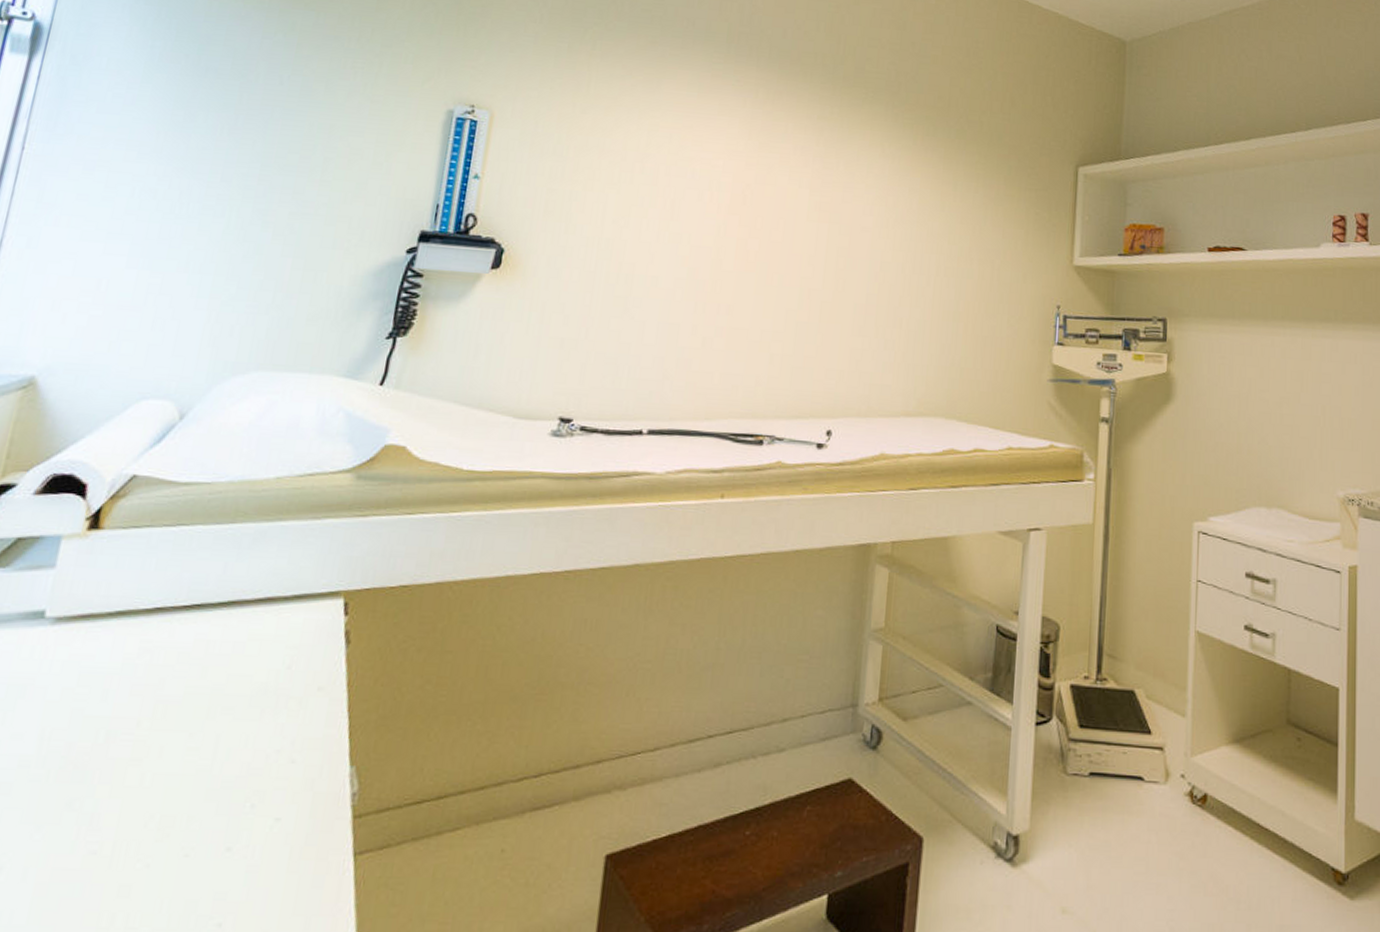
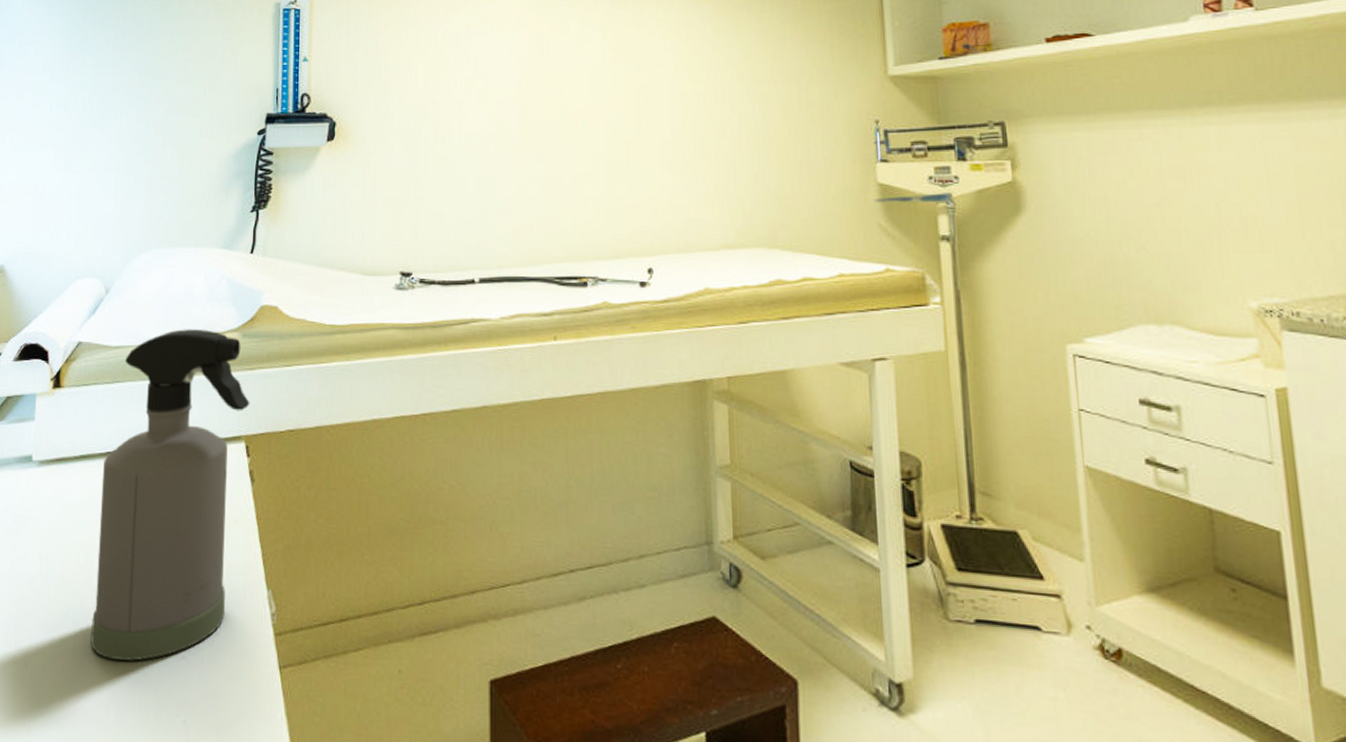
spray bottle: none [99,466,357,857] -> present [91,329,250,661]

